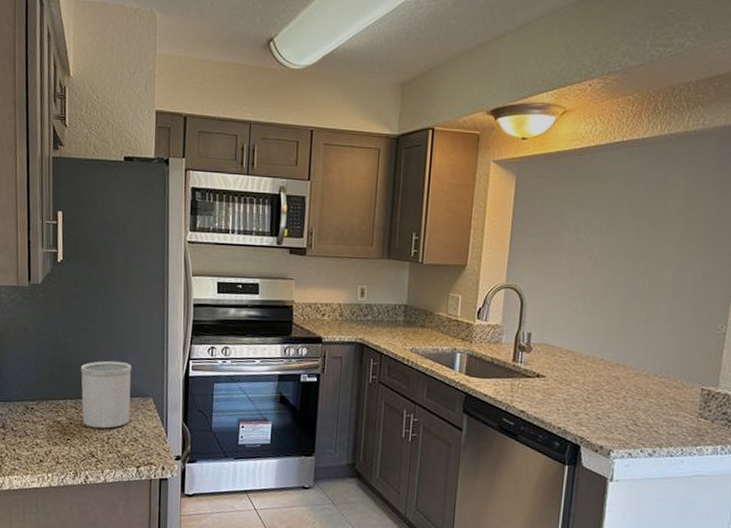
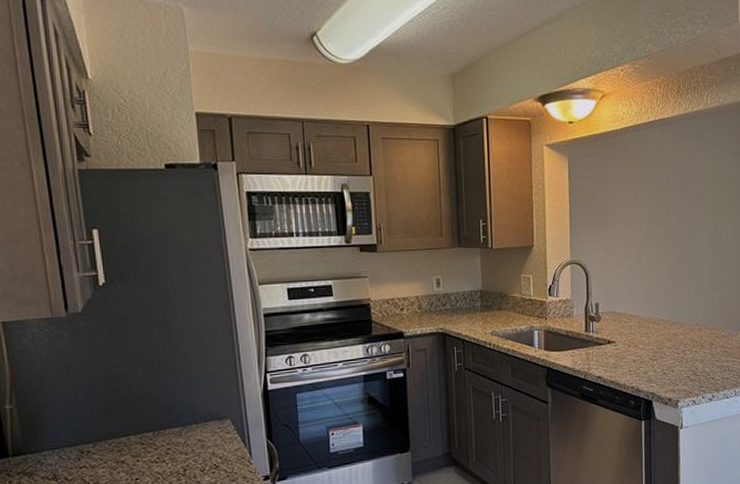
utensil holder: present [80,360,132,429] -> none [141,385,206,462]

